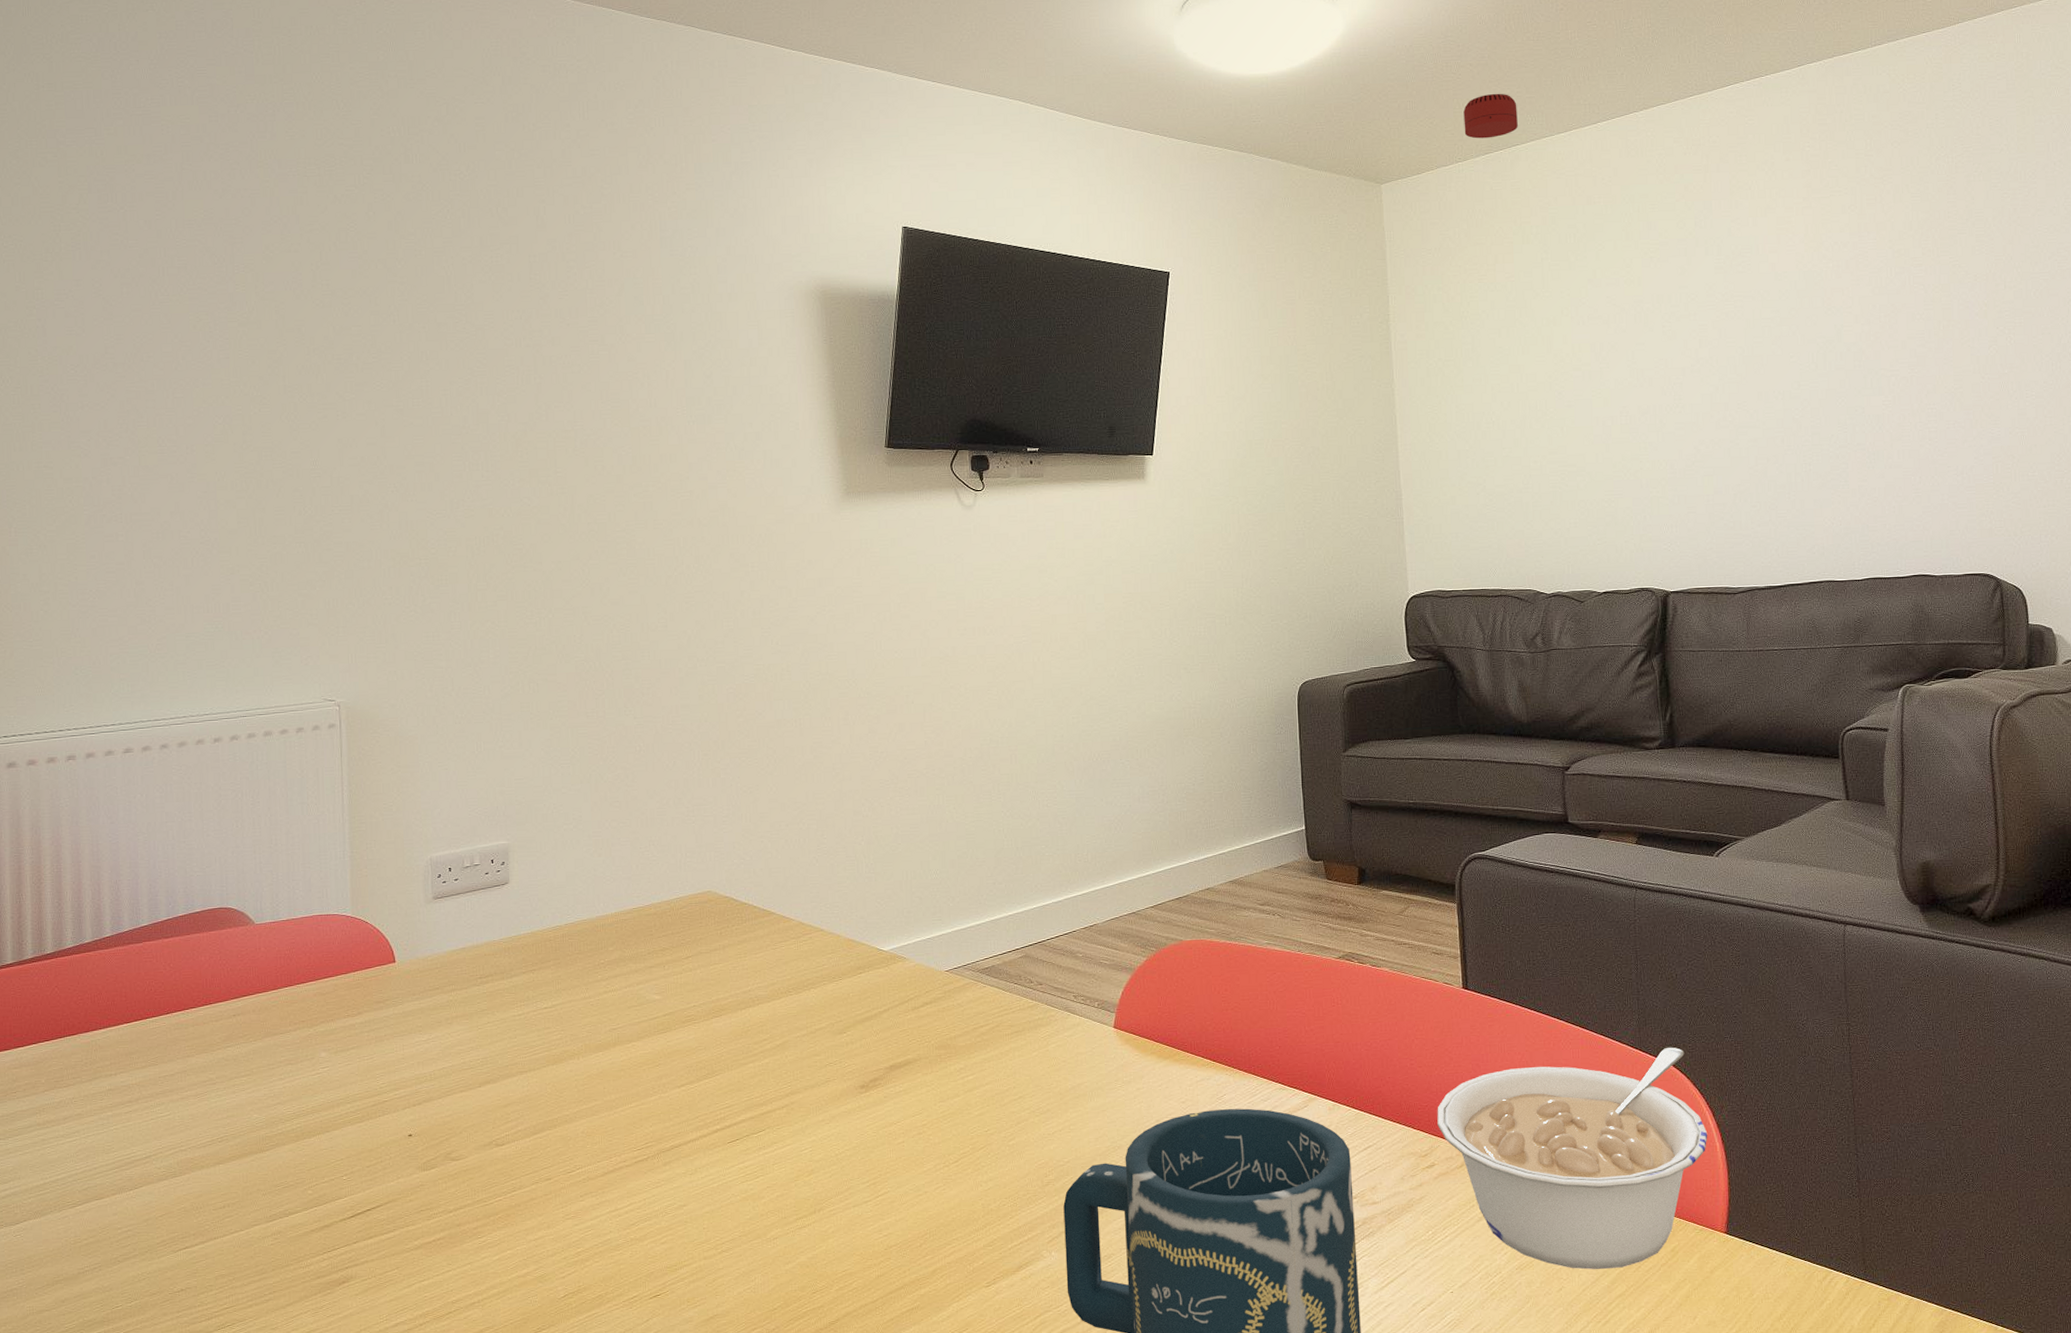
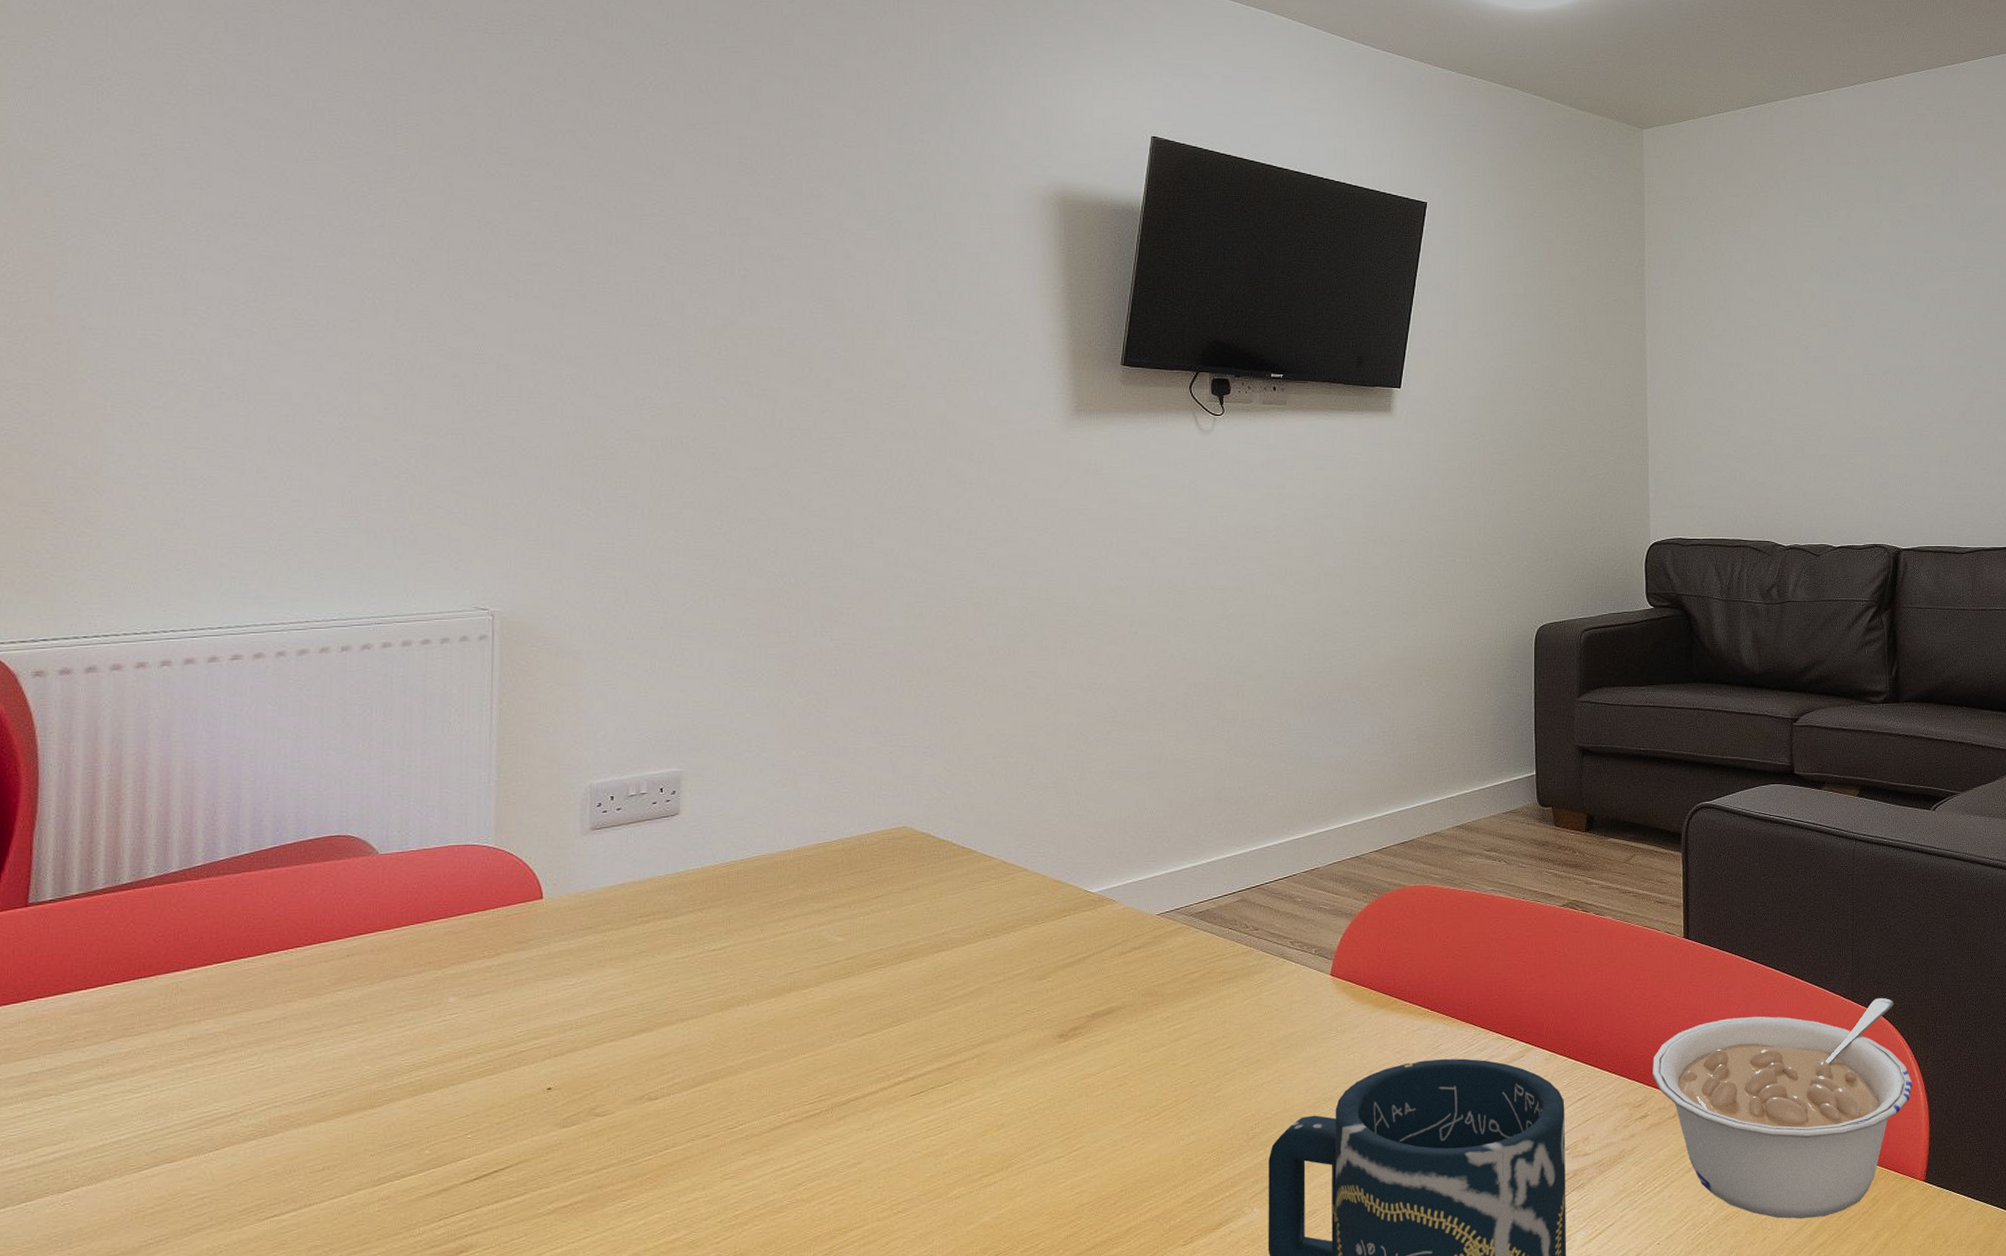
smoke detector: present [1463,93,1518,139] -> none [1727,47,1779,92]

